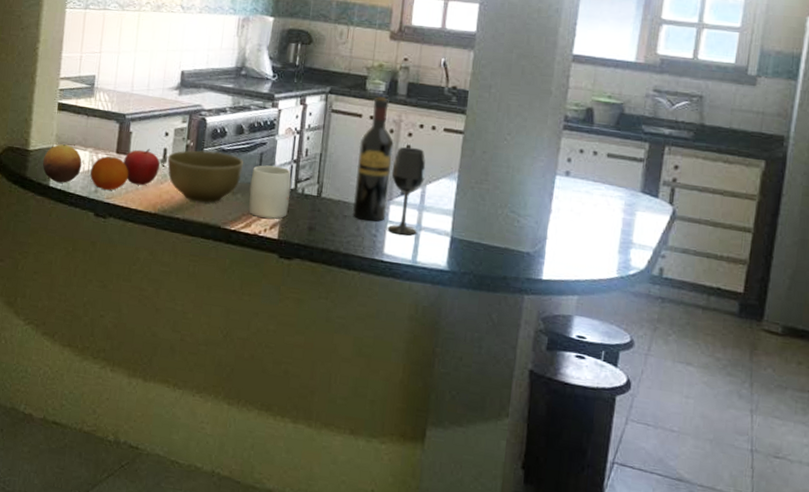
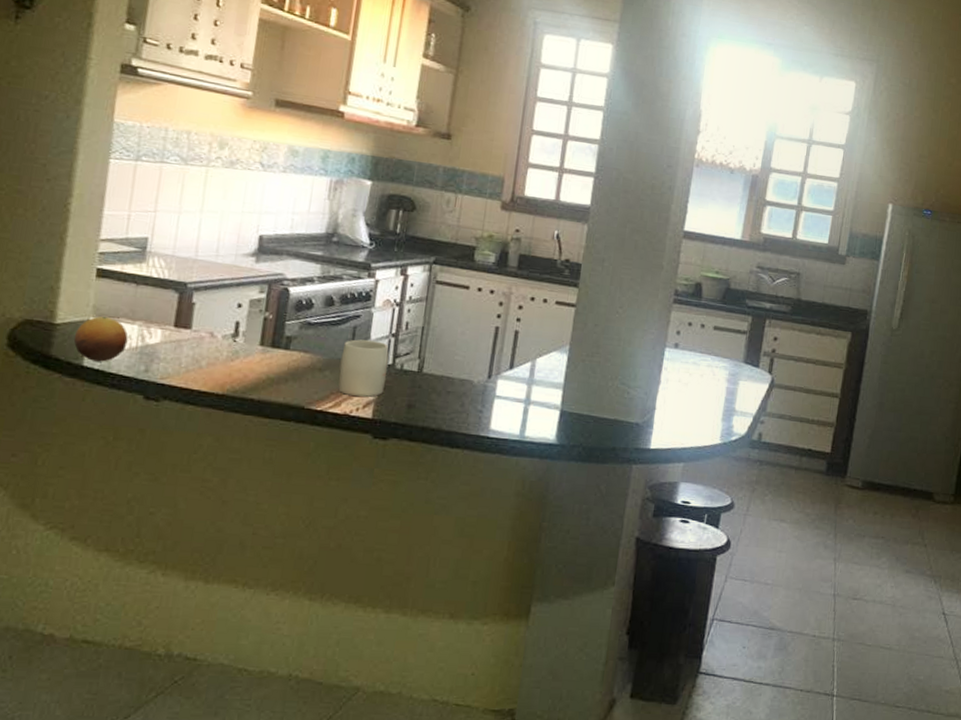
fruit: present [90,156,129,190] -> none [138,330,191,369]
fruit: present [123,148,161,186] -> none [183,321,231,364]
bowl: present [167,150,244,203] -> none [239,323,334,381]
wine bottle: present [352,96,395,222] -> none [457,268,504,397]
wine glass: present [387,146,426,236] -> none [494,319,536,410]

